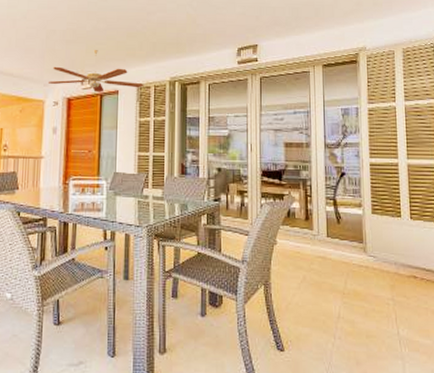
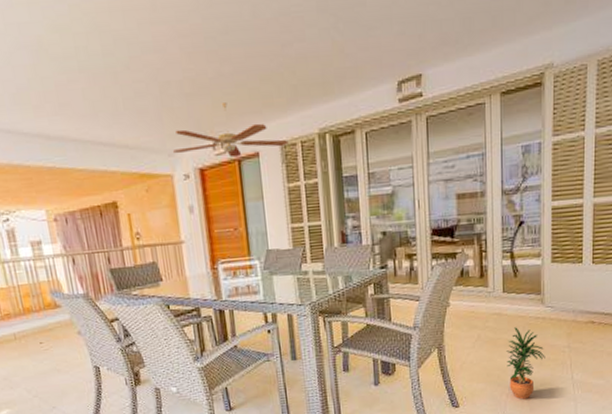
potted plant: none [331,273,370,351] -> present [506,327,545,400]

